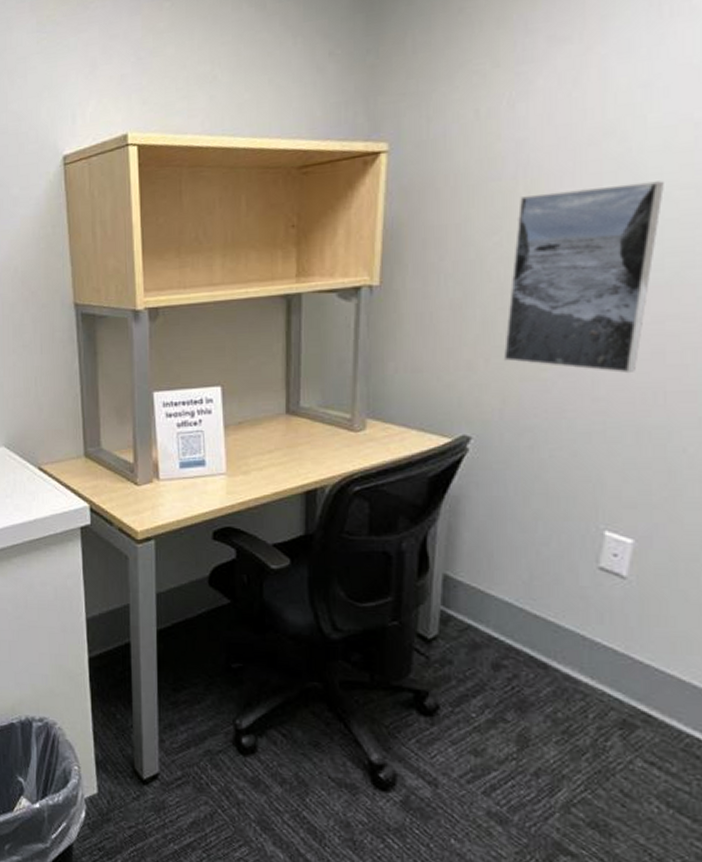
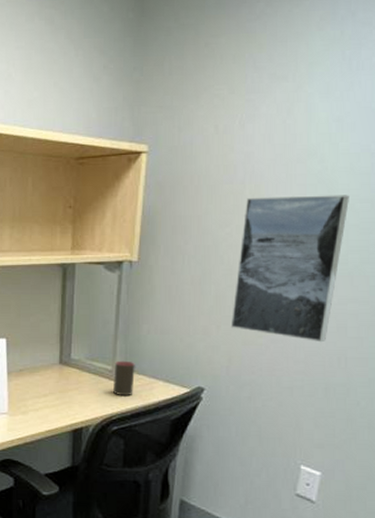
cup: none [353,406,380,450] -> present [113,360,135,396]

